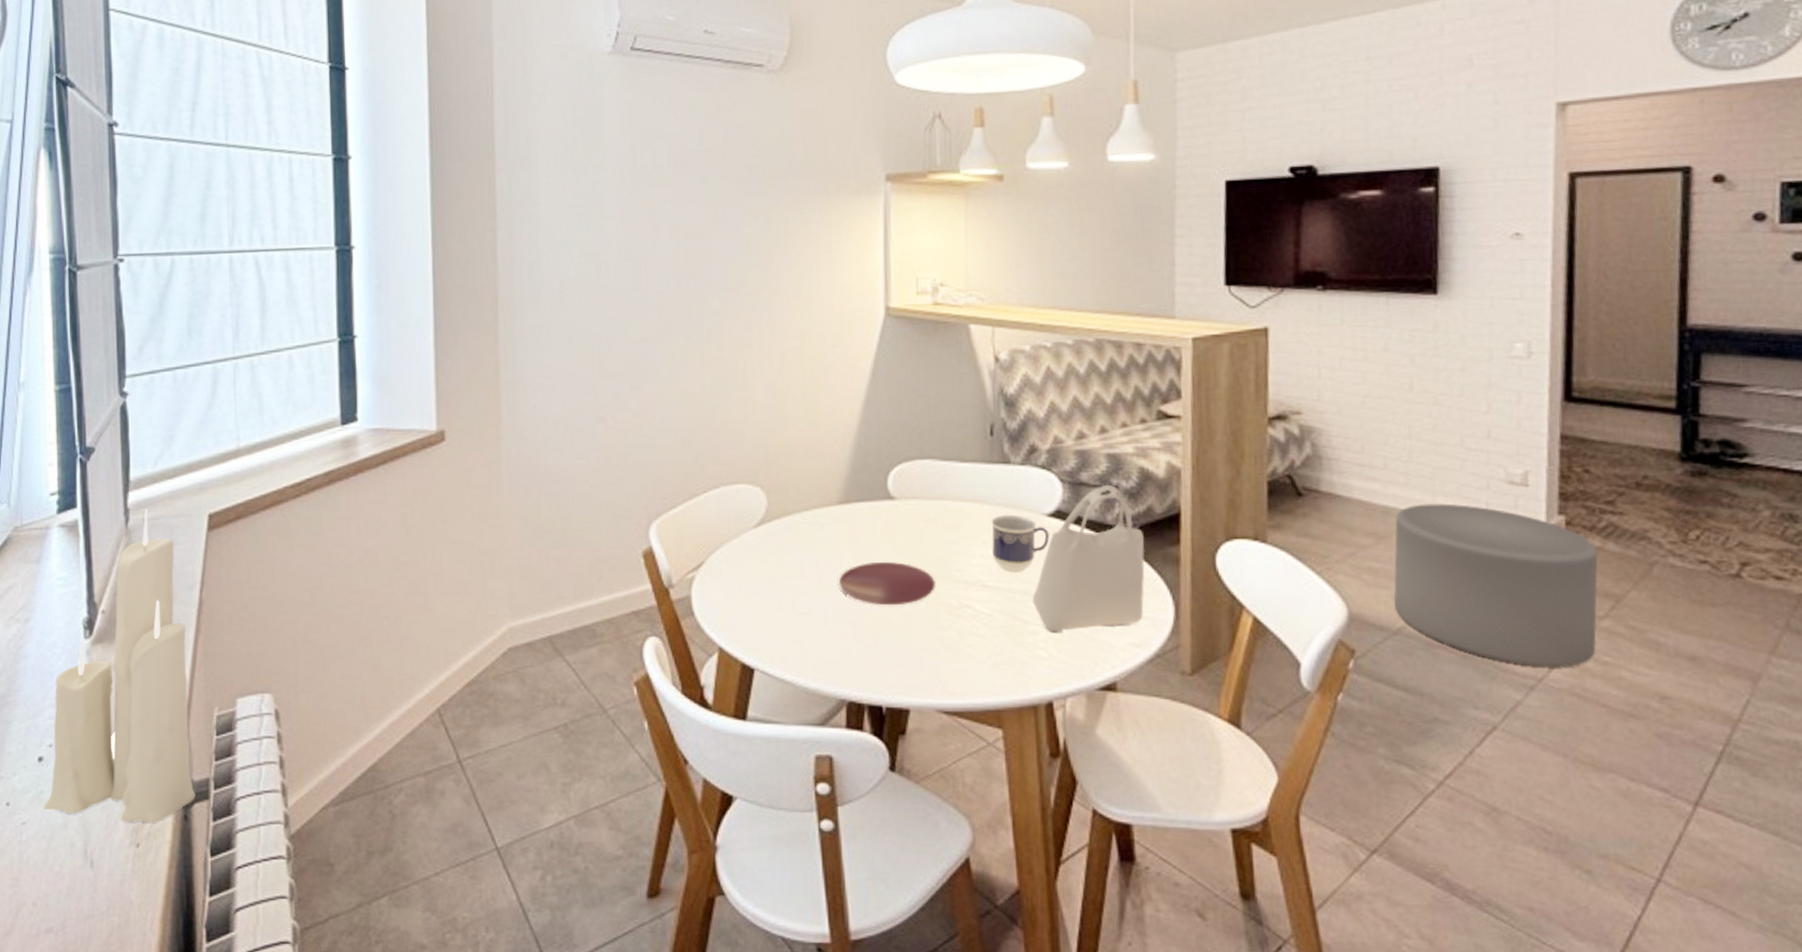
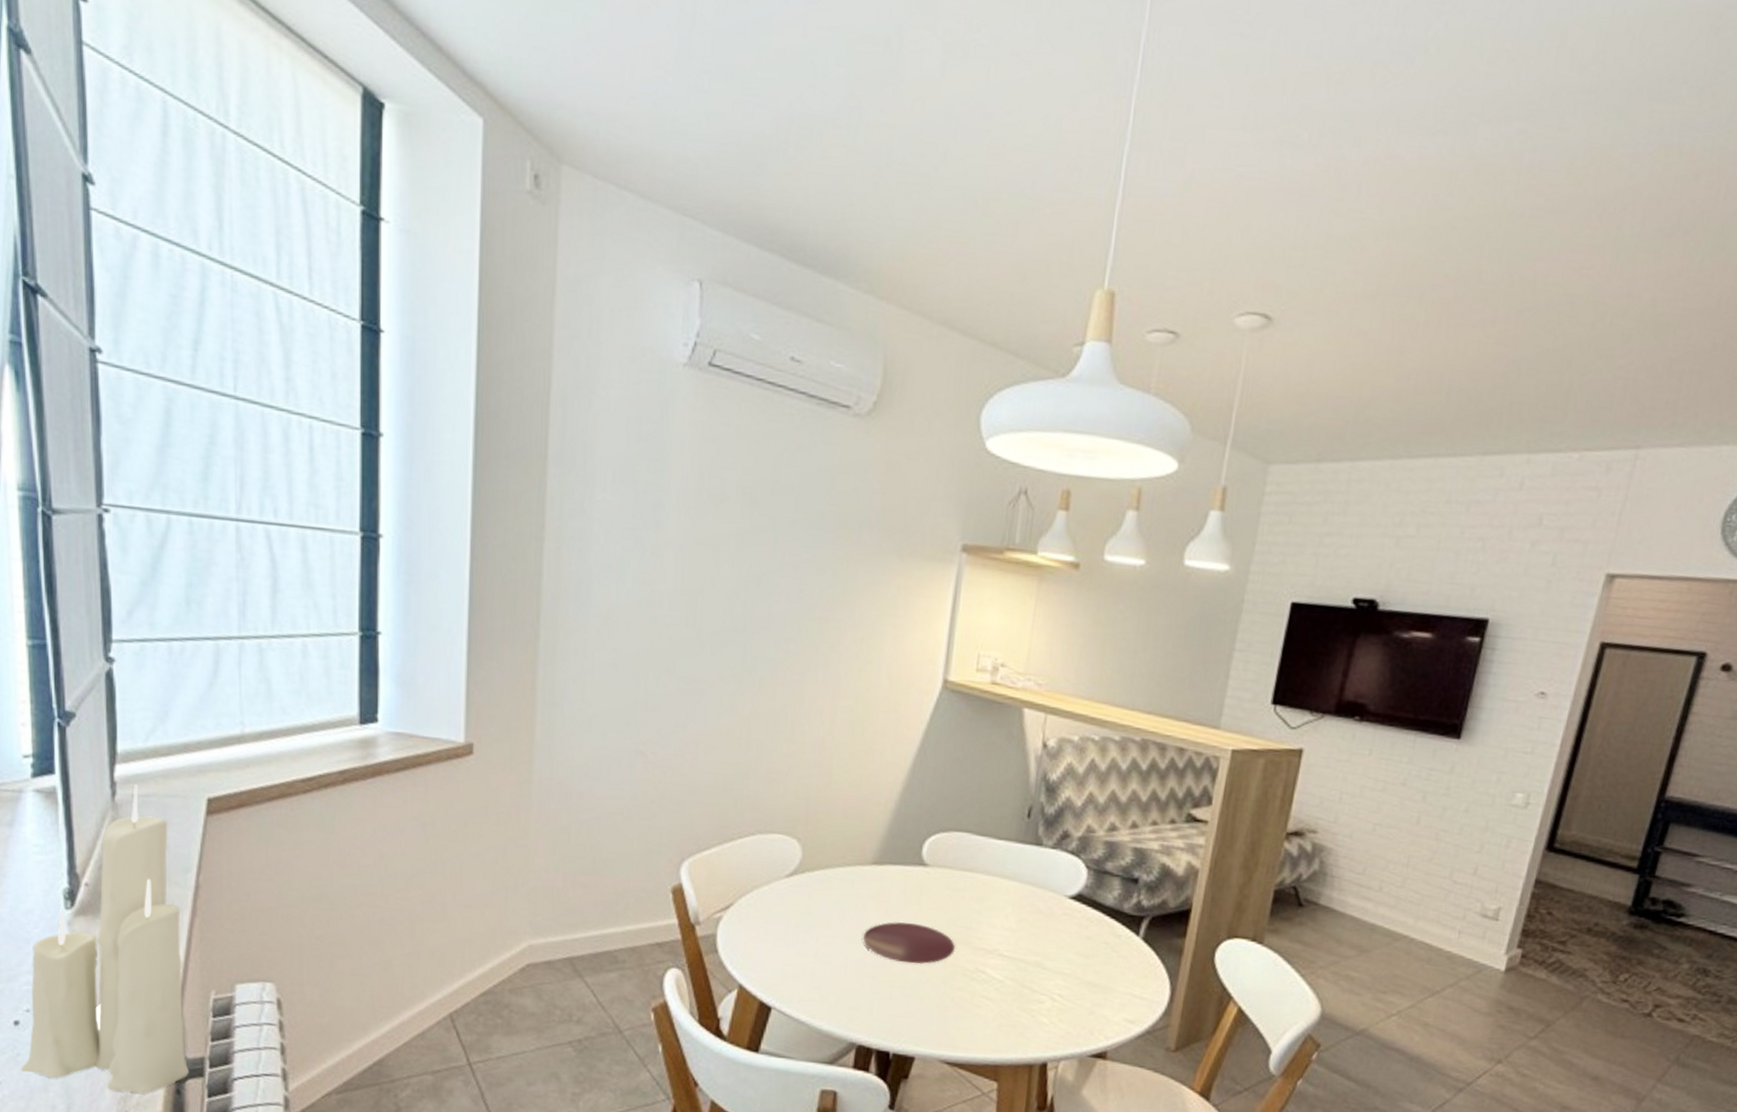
cup: present [991,515,1050,573] -> none [1012,892,1069,947]
handbag: present [1032,484,1145,631] -> none [1042,875,1155,1003]
pouf: present [1393,503,1598,668] -> none [1362,925,1542,1076]

